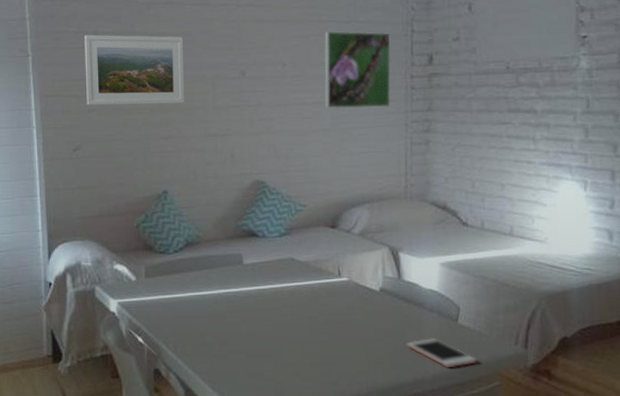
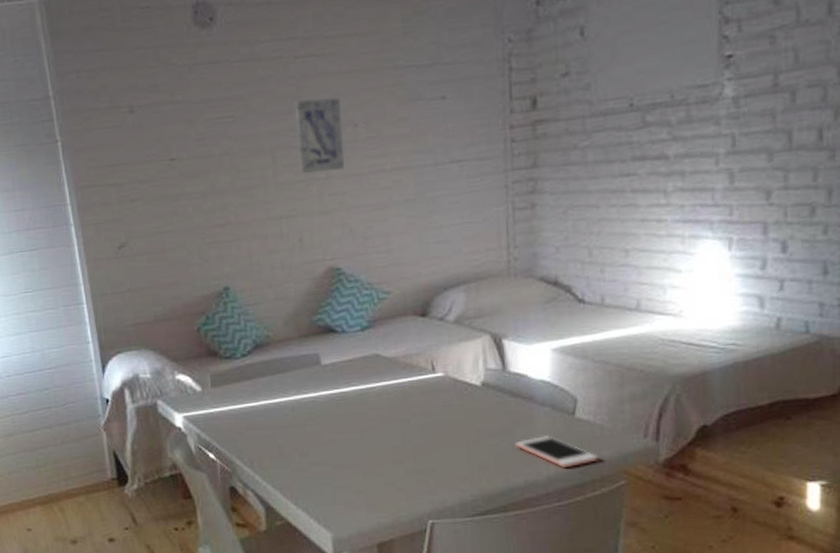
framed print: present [84,34,184,105] -> none [118,102,240,194]
wall art: none [234,39,274,100] -> present [294,97,345,174]
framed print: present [324,30,391,109] -> none [402,73,487,175]

